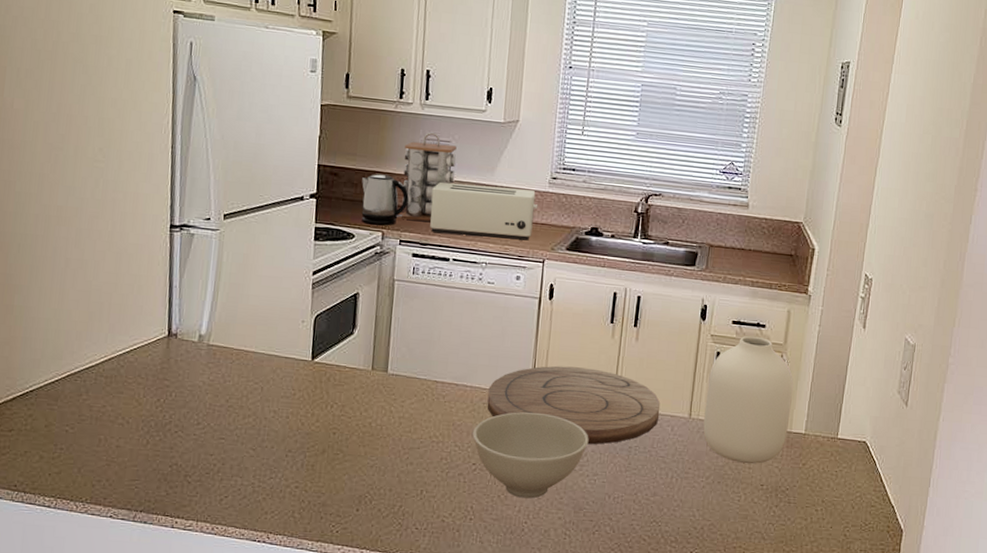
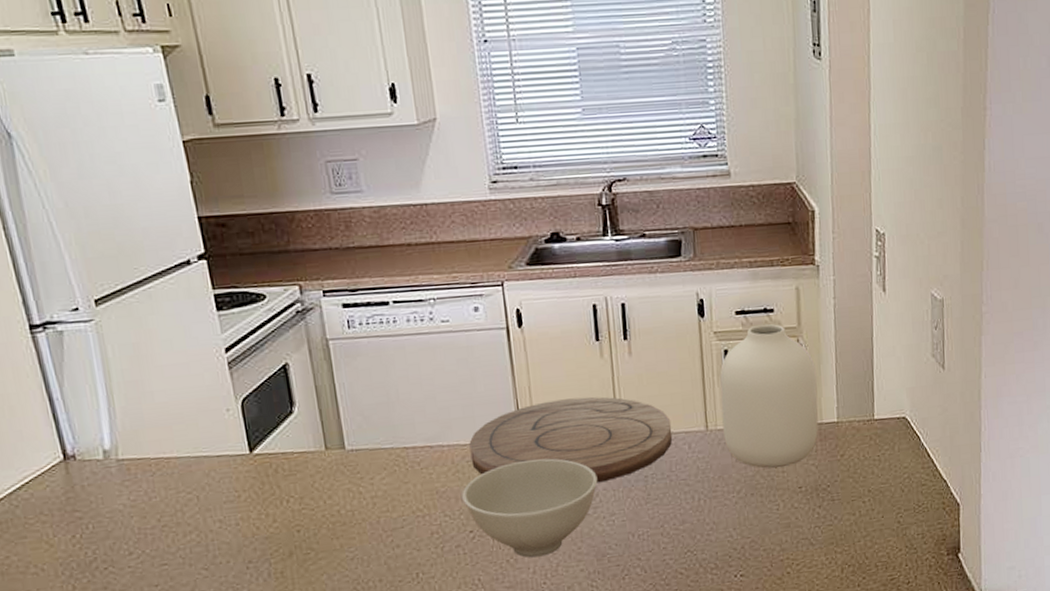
kettle: present [361,174,409,226] -> none [258,214,323,279]
spice rack: present [400,132,457,223] -> none [302,151,374,265]
toaster: present [430,181,538,241] -> none [348,201,482,274]

